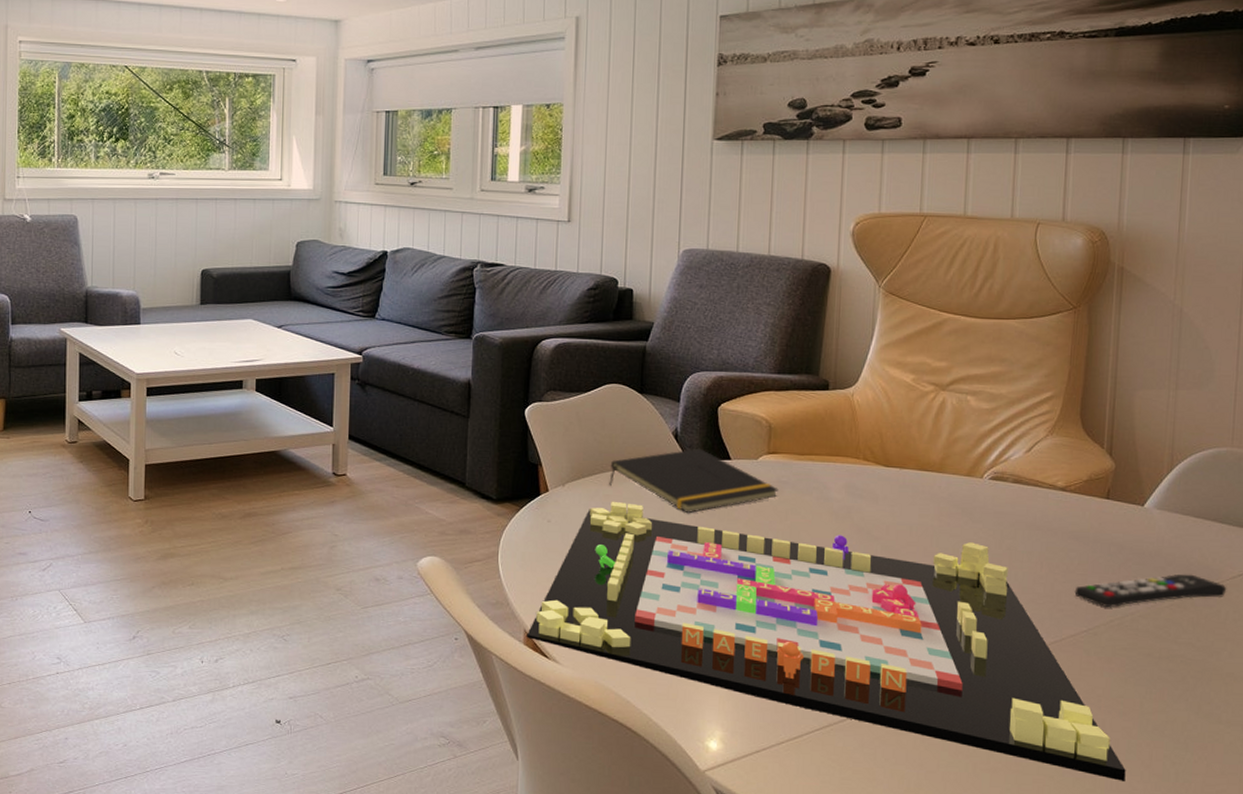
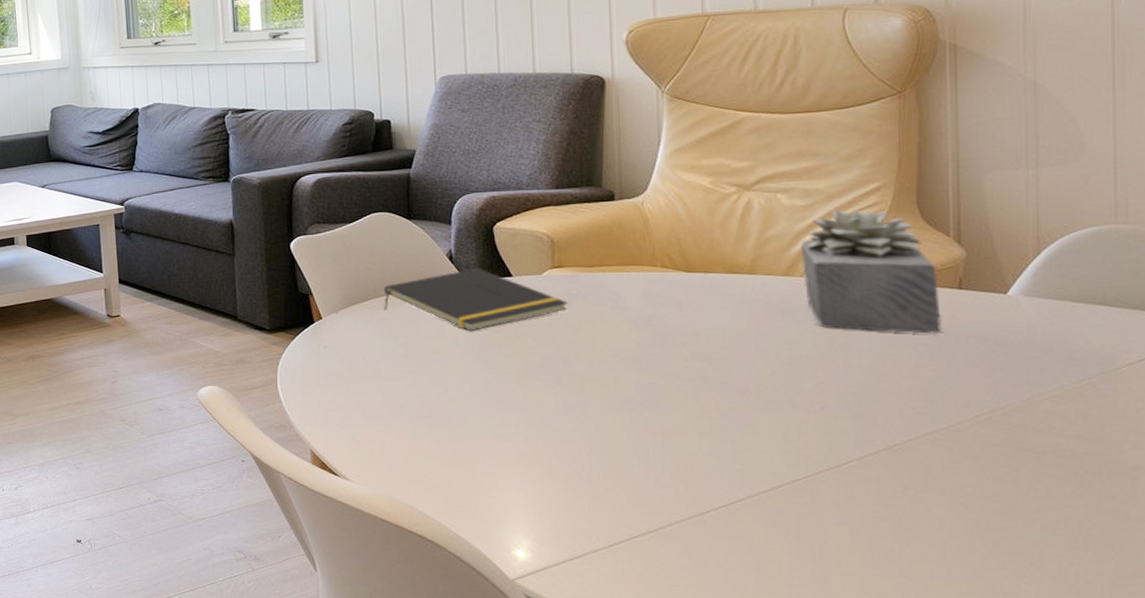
gameboard: present [526,501,1126,781] -> none [313,324,1011,583]
succulent plant: none [982,415,1092,542] -> present [800,209,945,335]
remote control: present [1074,574,1227,607] -> none [927,363,1124,402]

